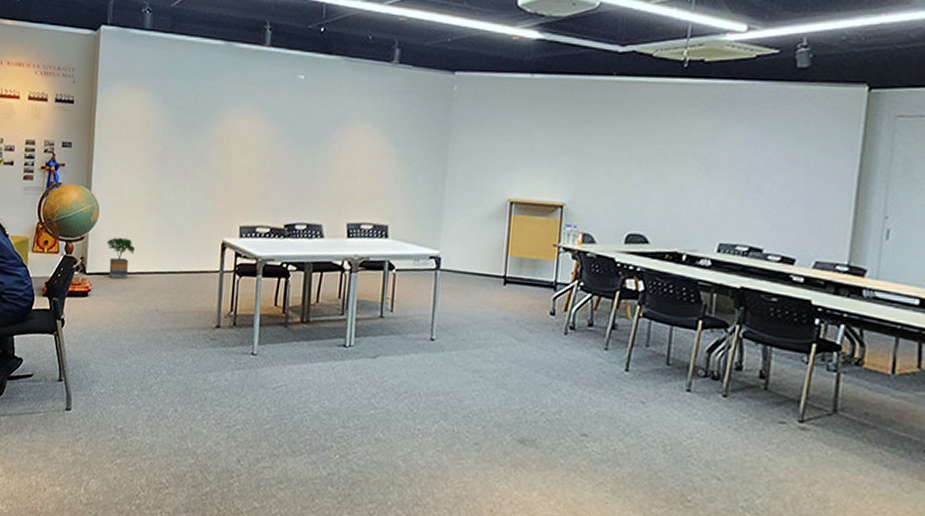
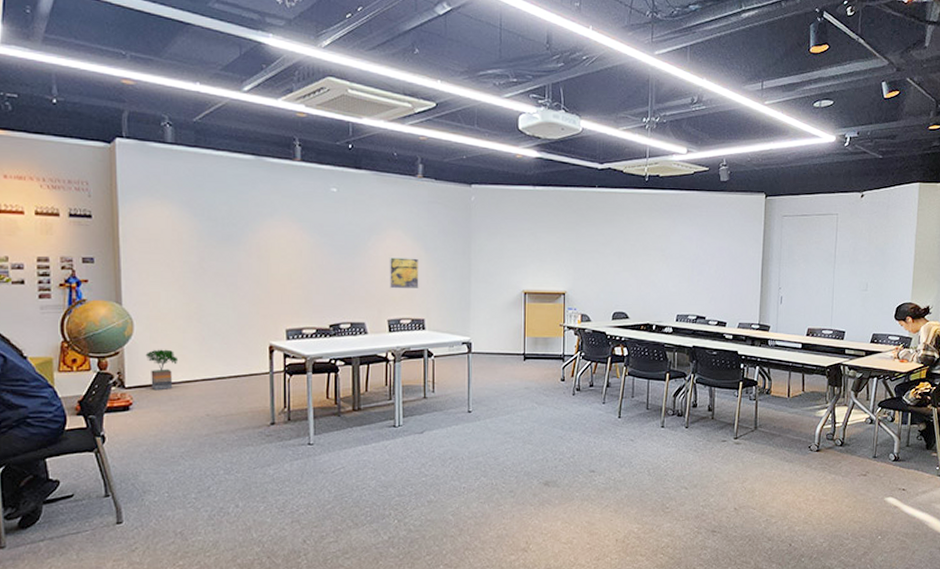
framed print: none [352,153,388,191] -> present [389,257,419,289]

